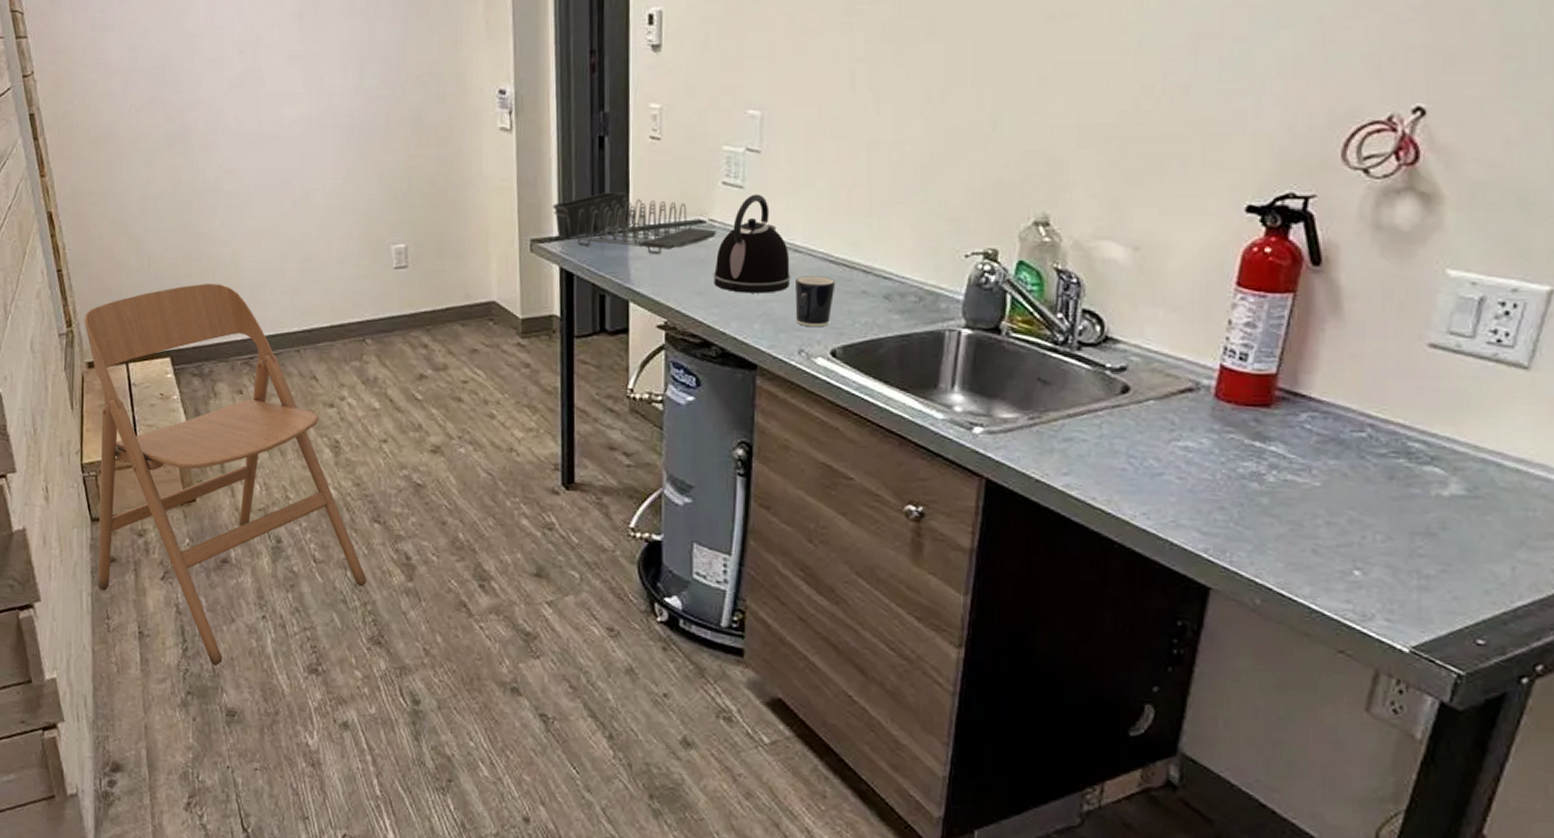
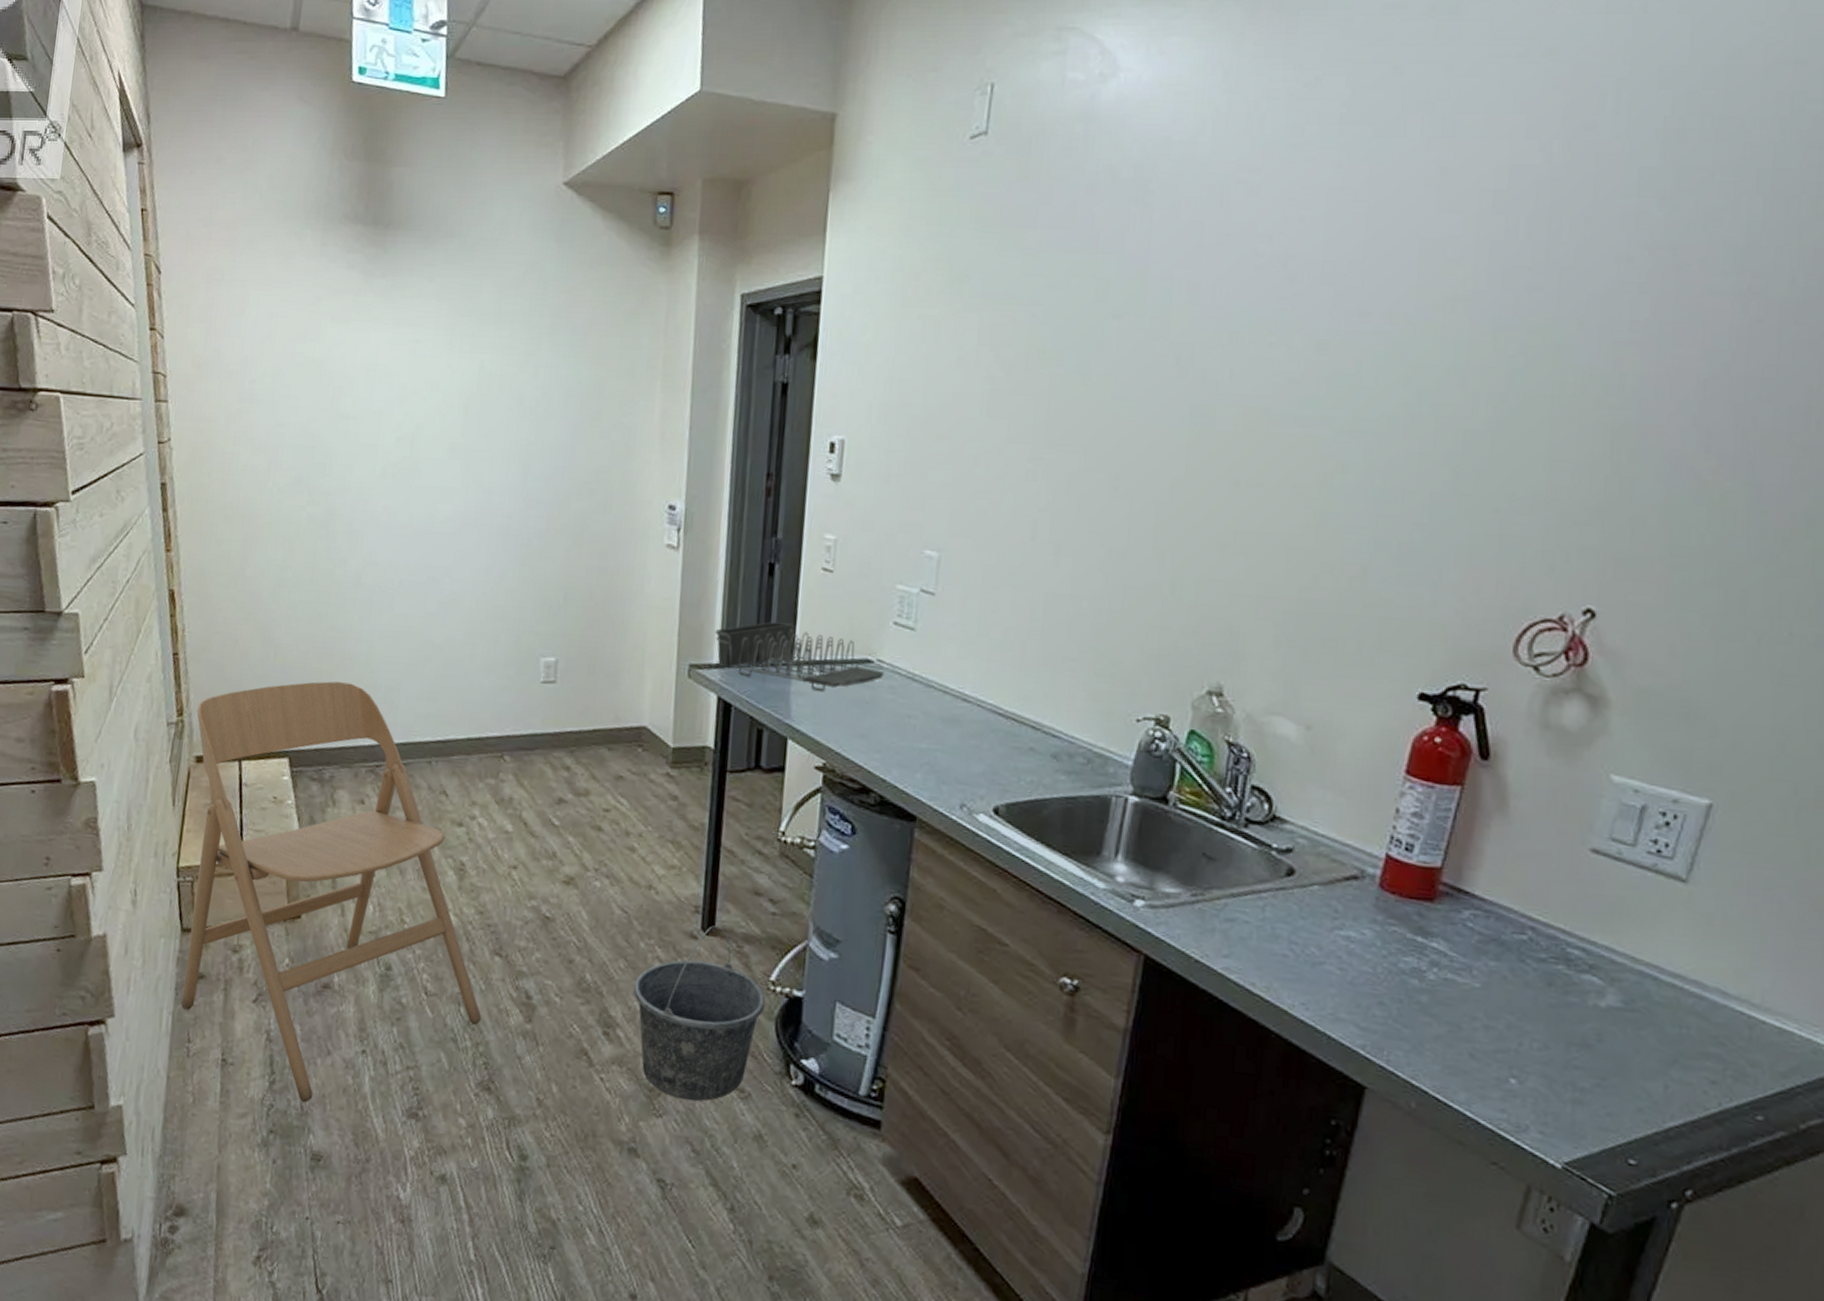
bucket: none [503,481,627,642] -> present [633,925,766,1102]
kettle: present [713,194,791,293] -> none [877,637,958,742]
mug: present [795,276,836,328] -> none [959,727,1003,783]

